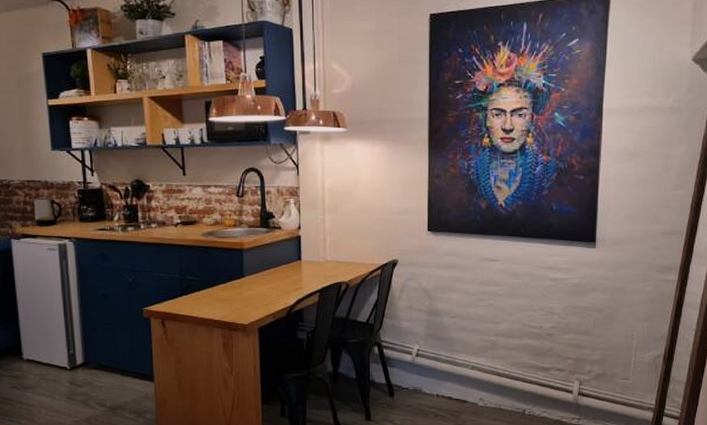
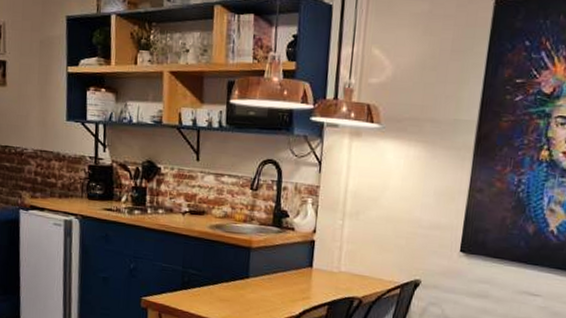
kettle: present [33,196,62,227] -> none [44,168,72,200]

